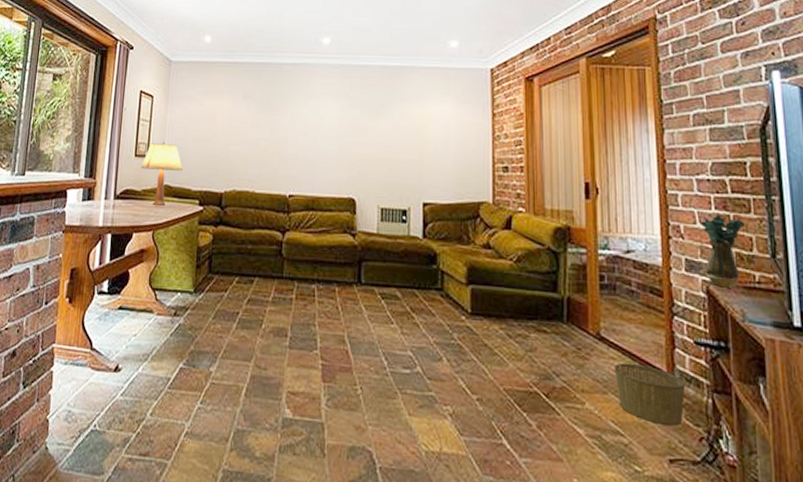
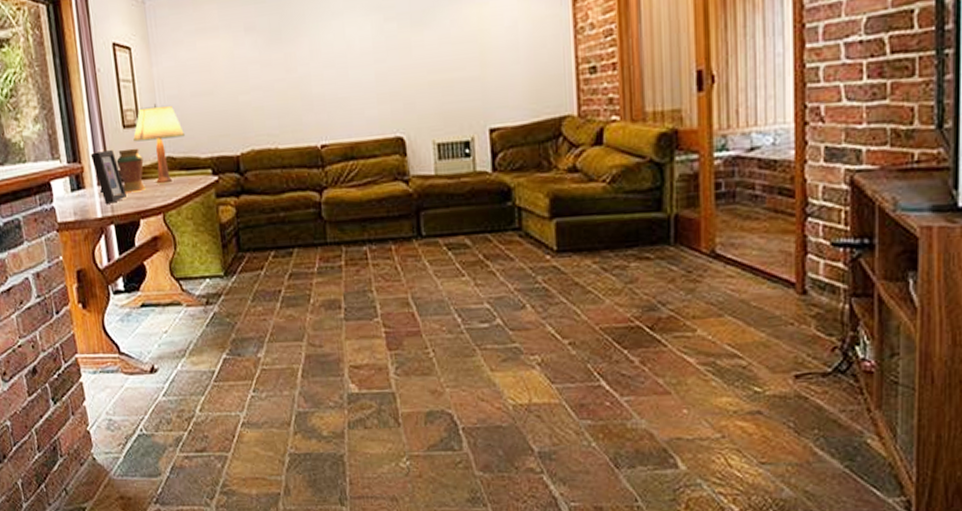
picture frame: none [104,172,127,217] -> present [90,150,127,205]
decorative vase: none [124,173,146,209] -> present [116,148,145,192]
basket: present [614,362,686,426] -> none [731,278,818,340]
vase: present [701,212,746,288] -> none [848,82,906,175]

